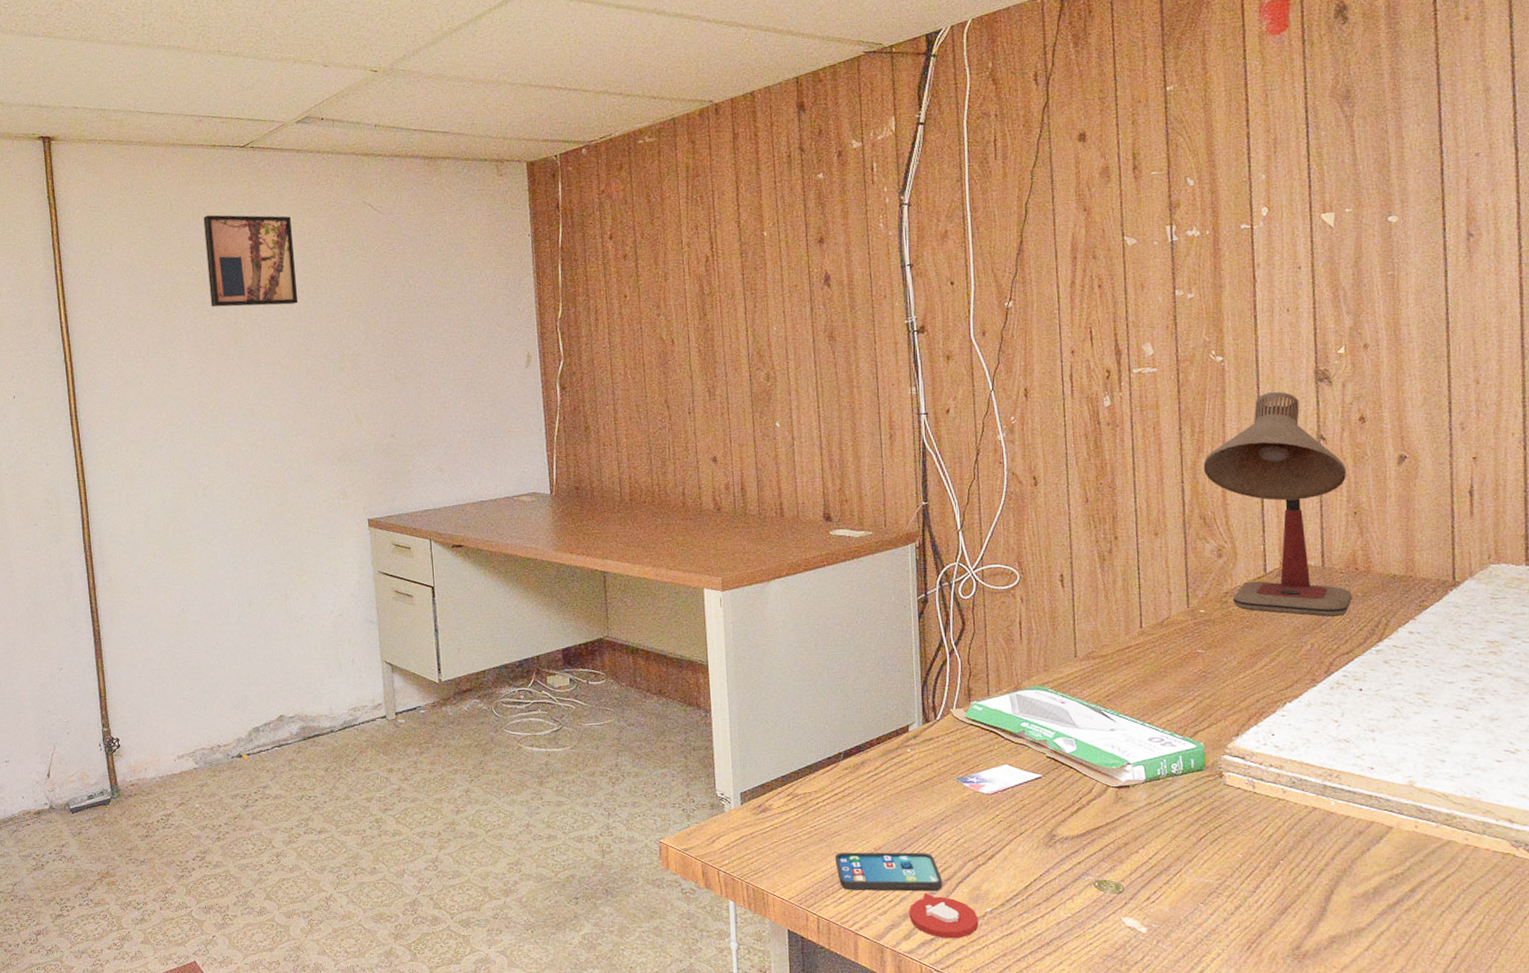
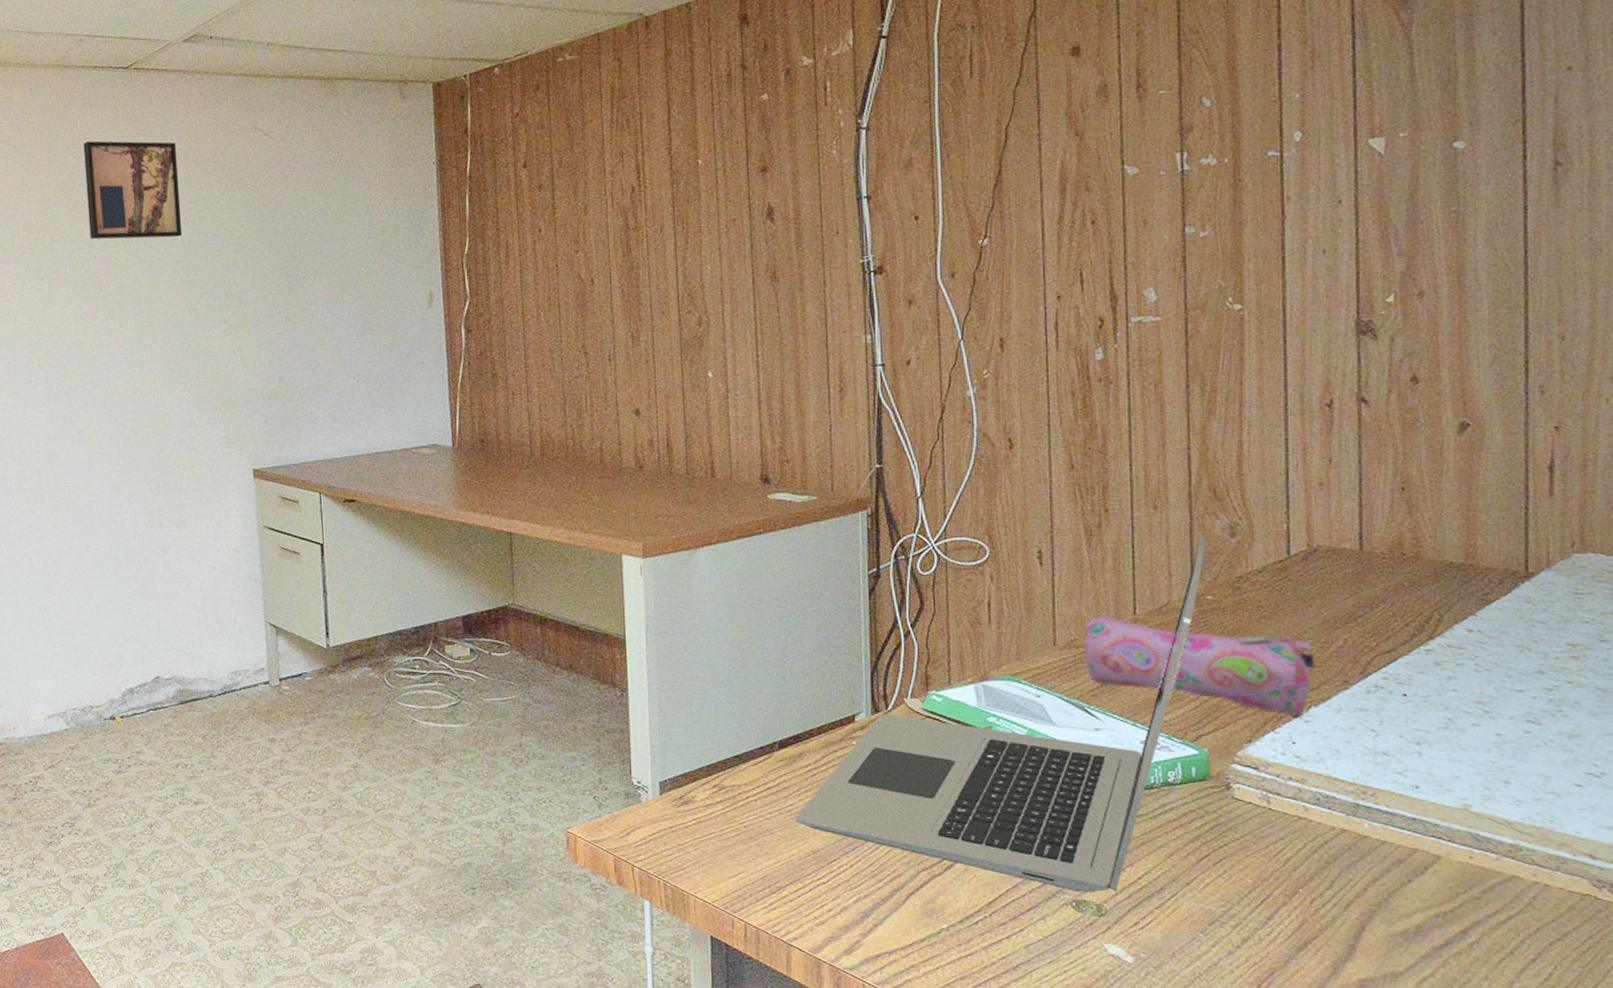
smartphone: present [835,852,979,939] -> none [766,854,932,957]
laptop: none [860,558,1200,873] -> present [796,536,1208,892]
pencil case: none [1099,630,1289,712] -> present [1083,616,1315,717]
desk lamp: present [1203,392,1353,617] -> none [1214,346,1397,609]

